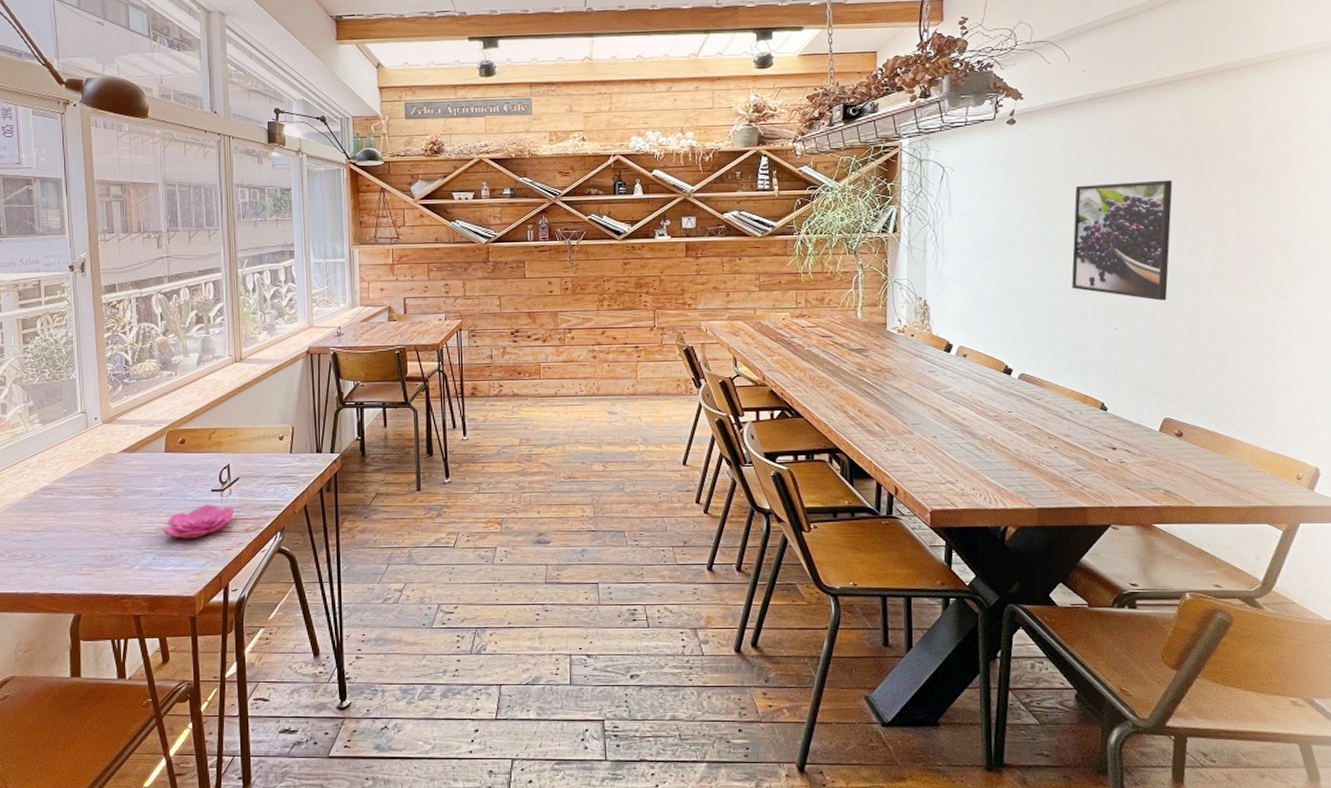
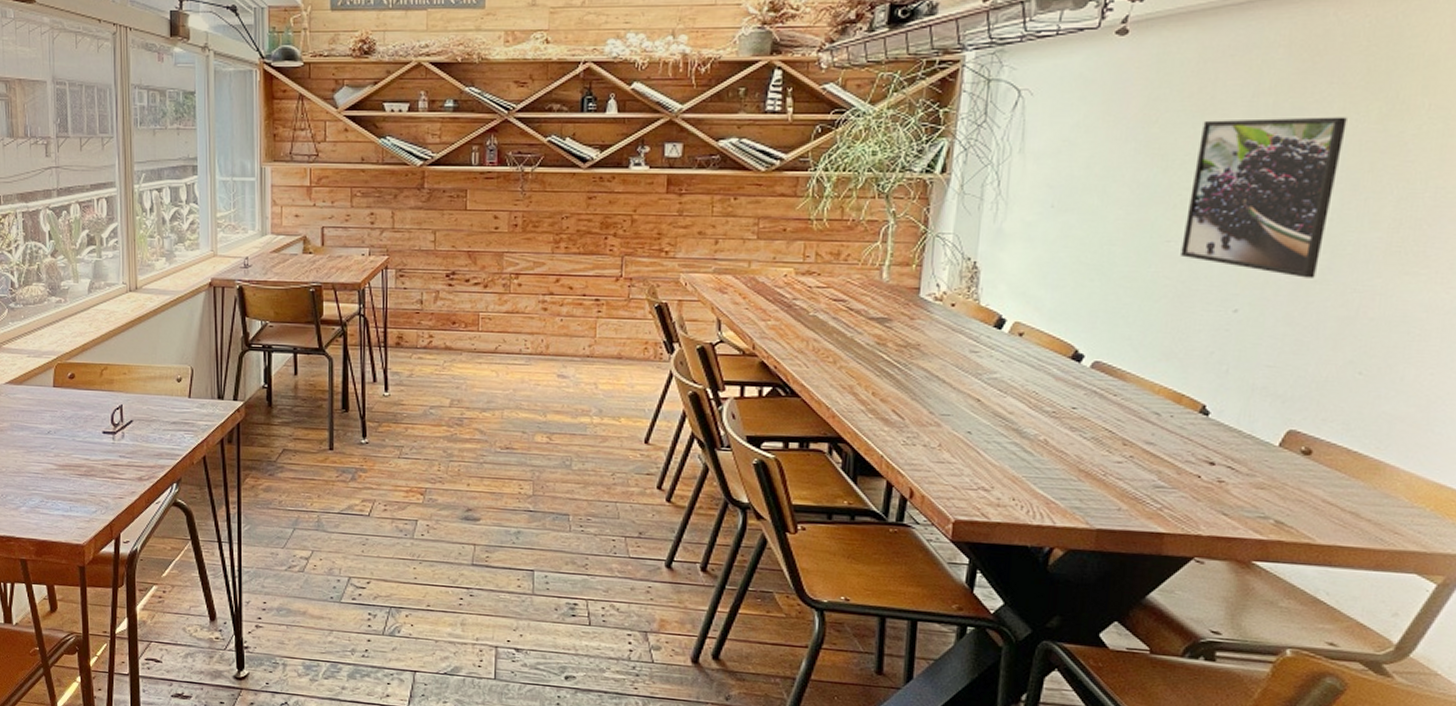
flower: present [162,504,235,539] -> none [50,447,127,484]

